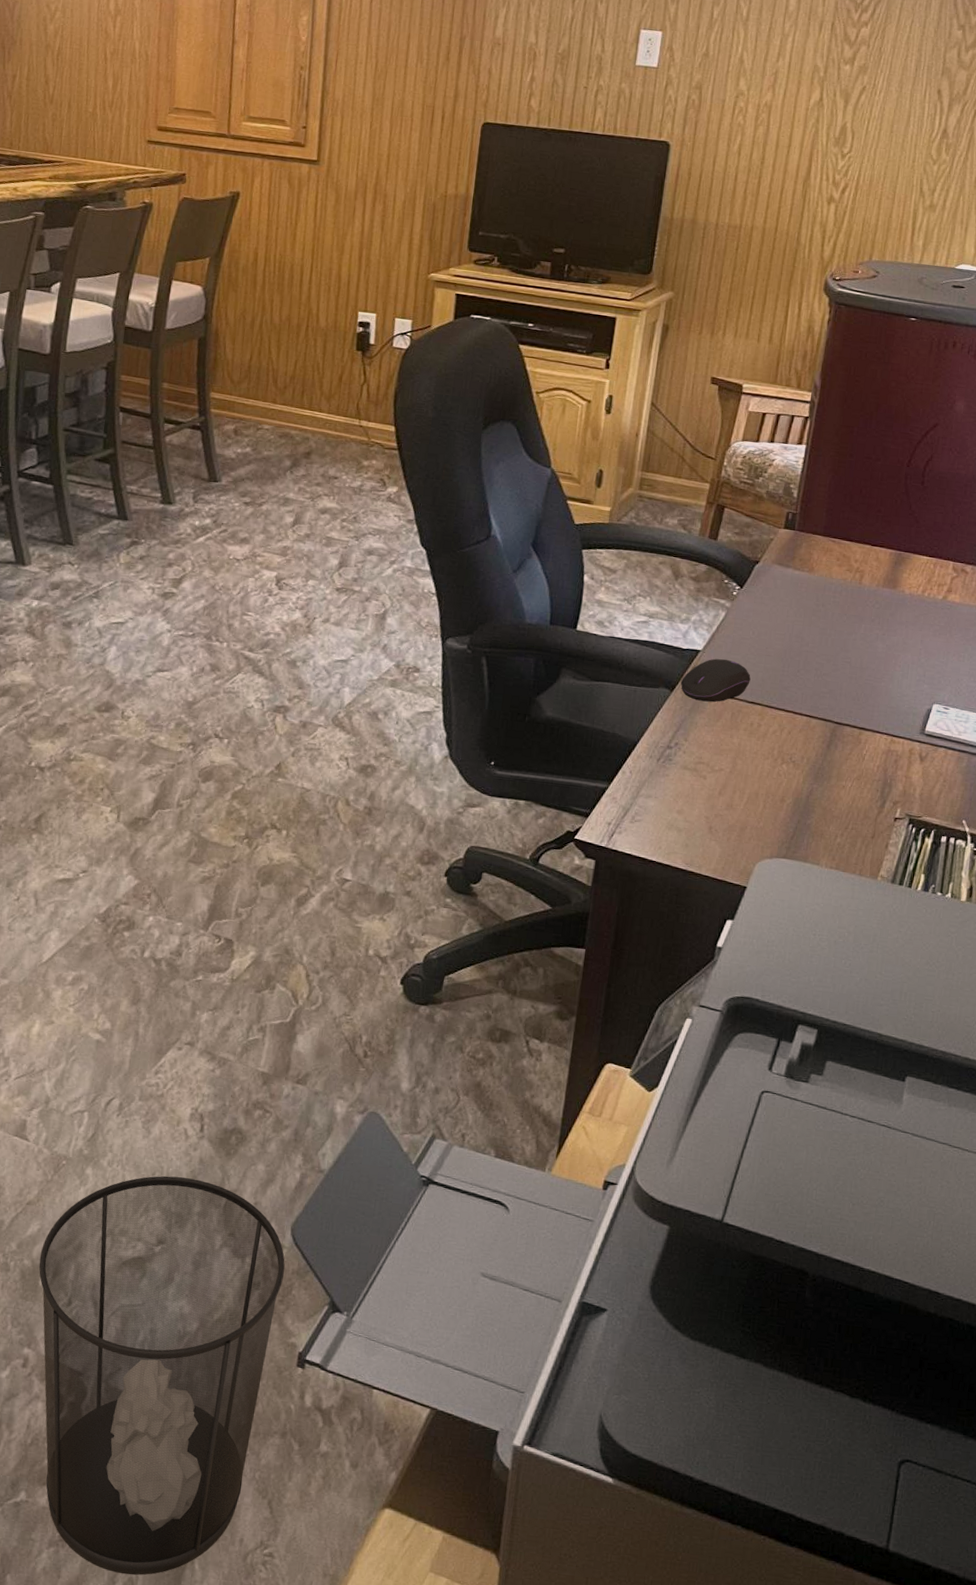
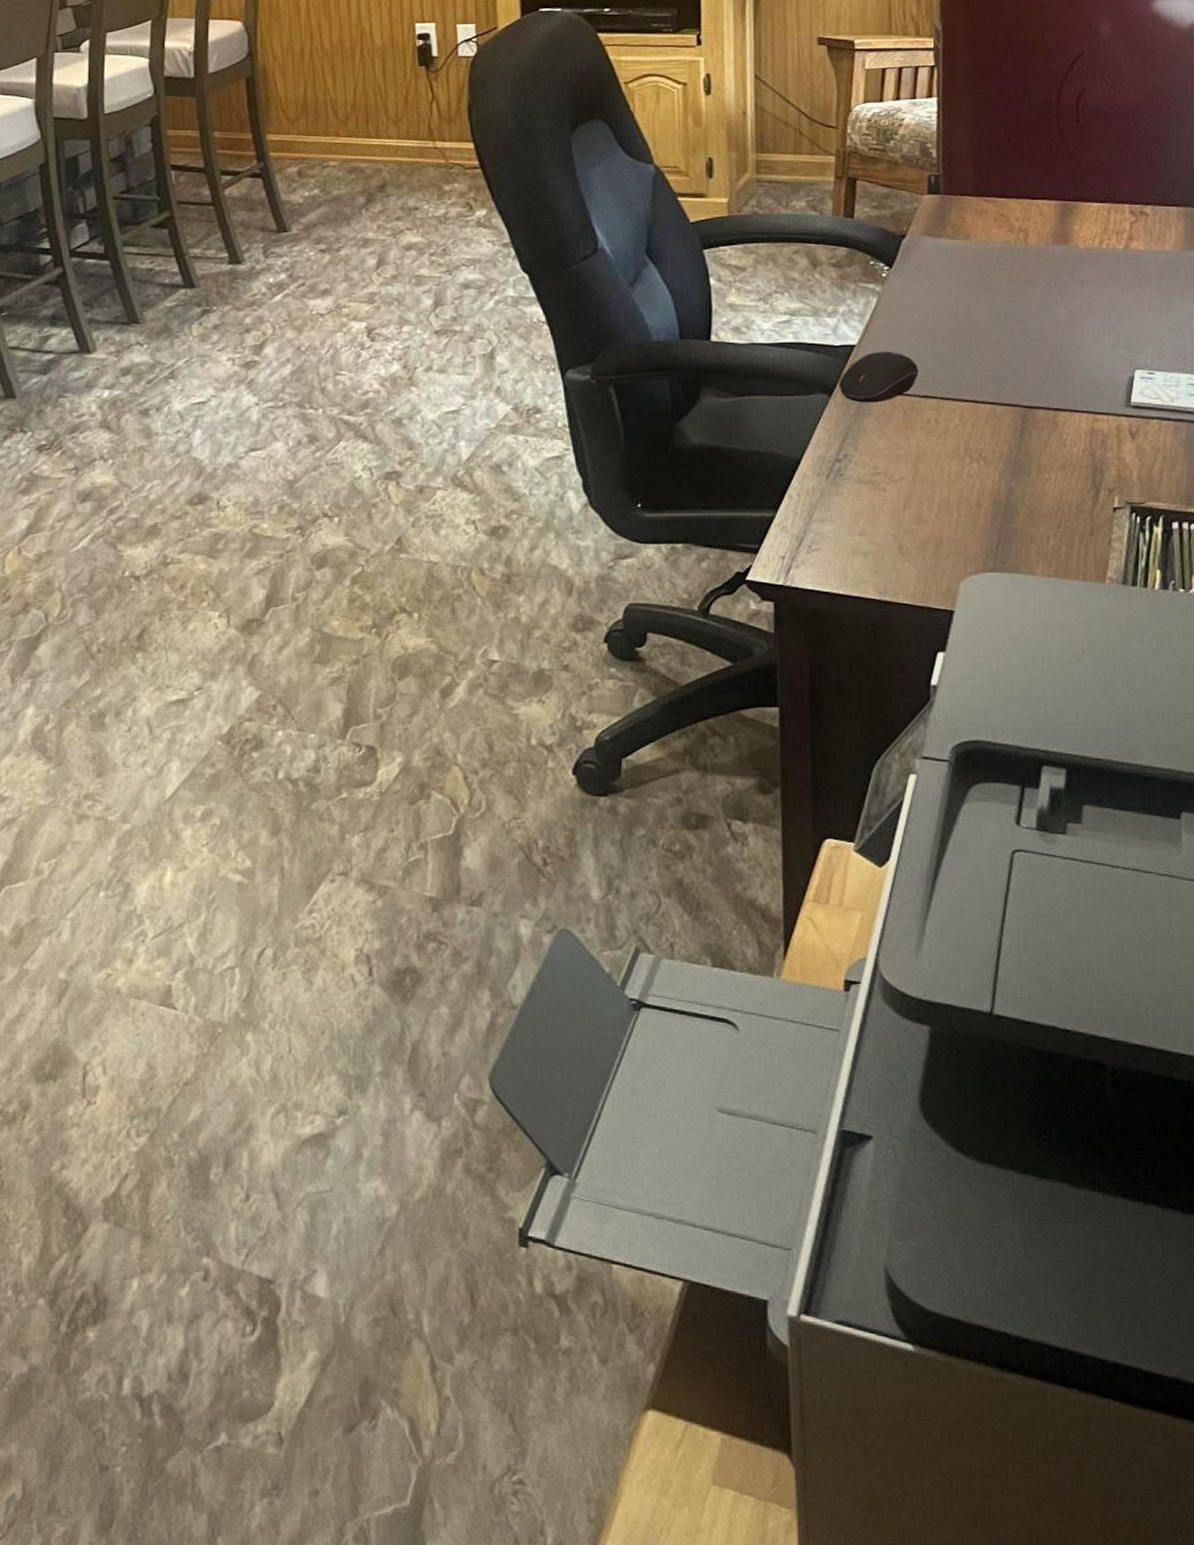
waste bin: present [38,1176,285,1575] -> none [206,1033,489,1524]

